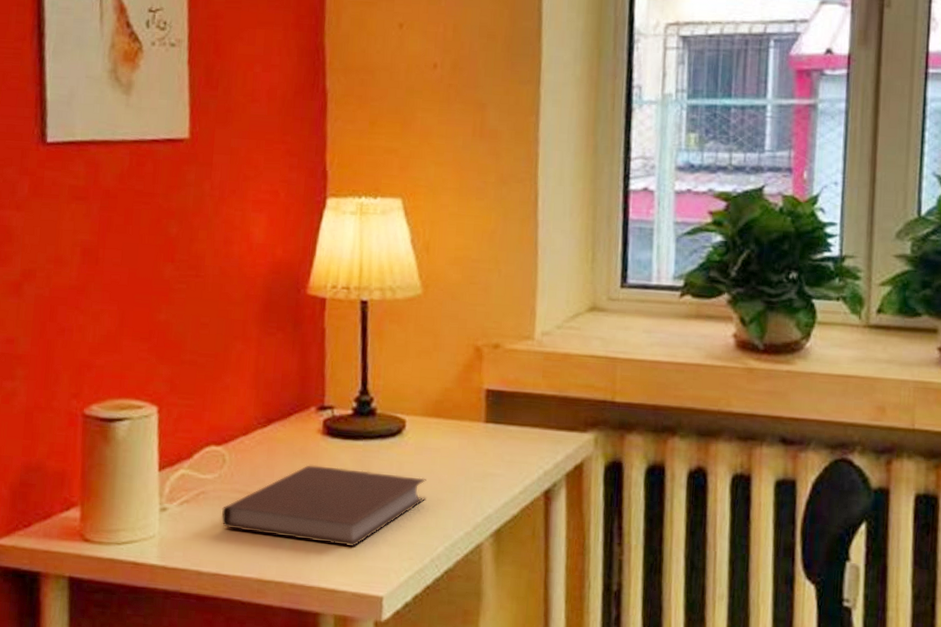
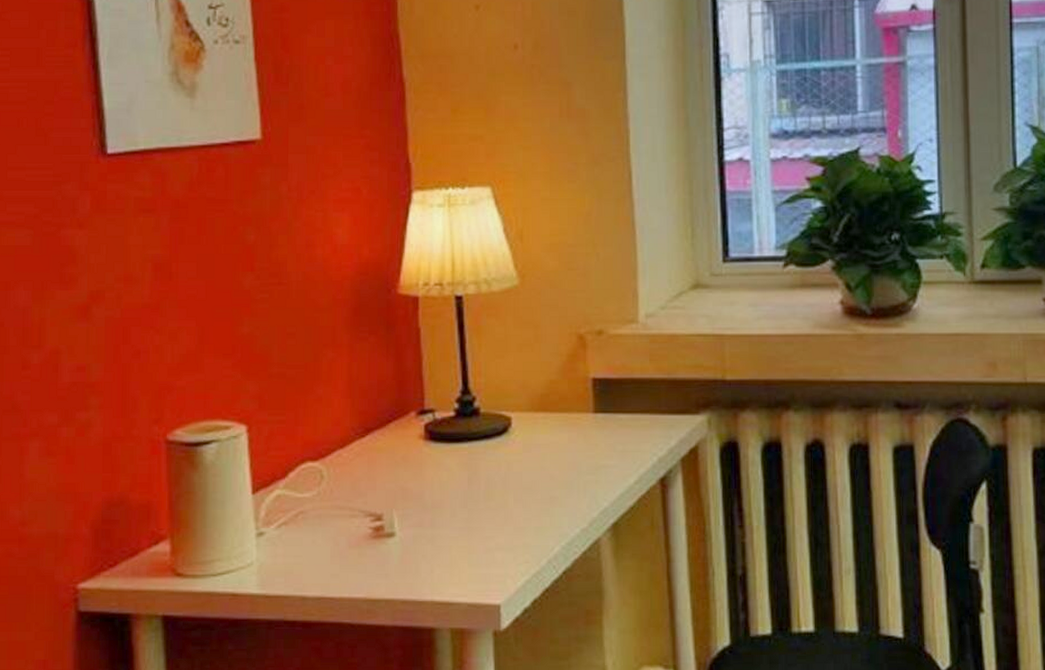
notebook: present [221,464,426,547] -> none [323,473,538,556]

